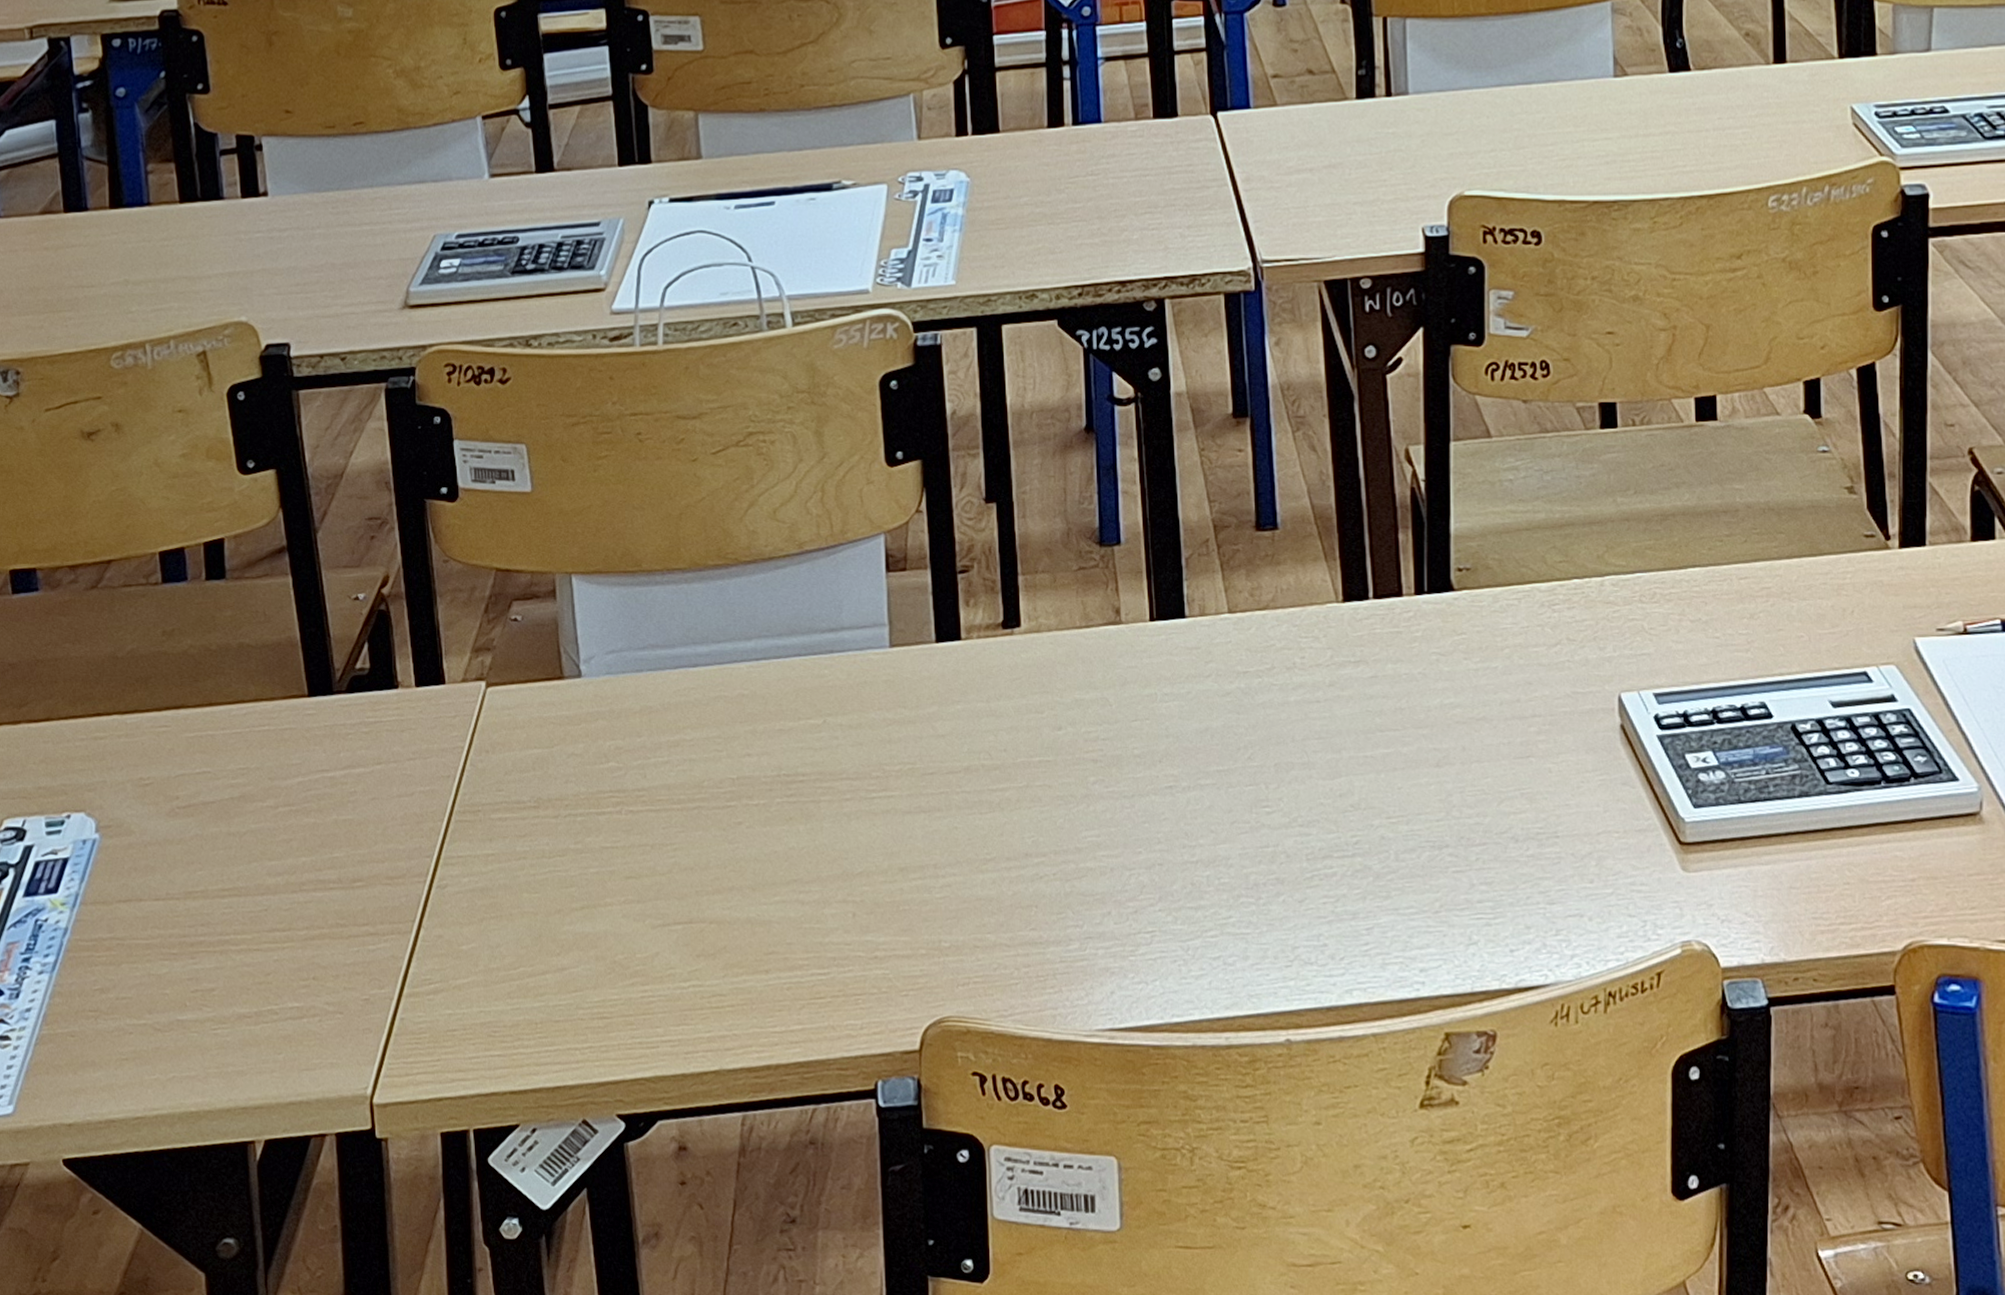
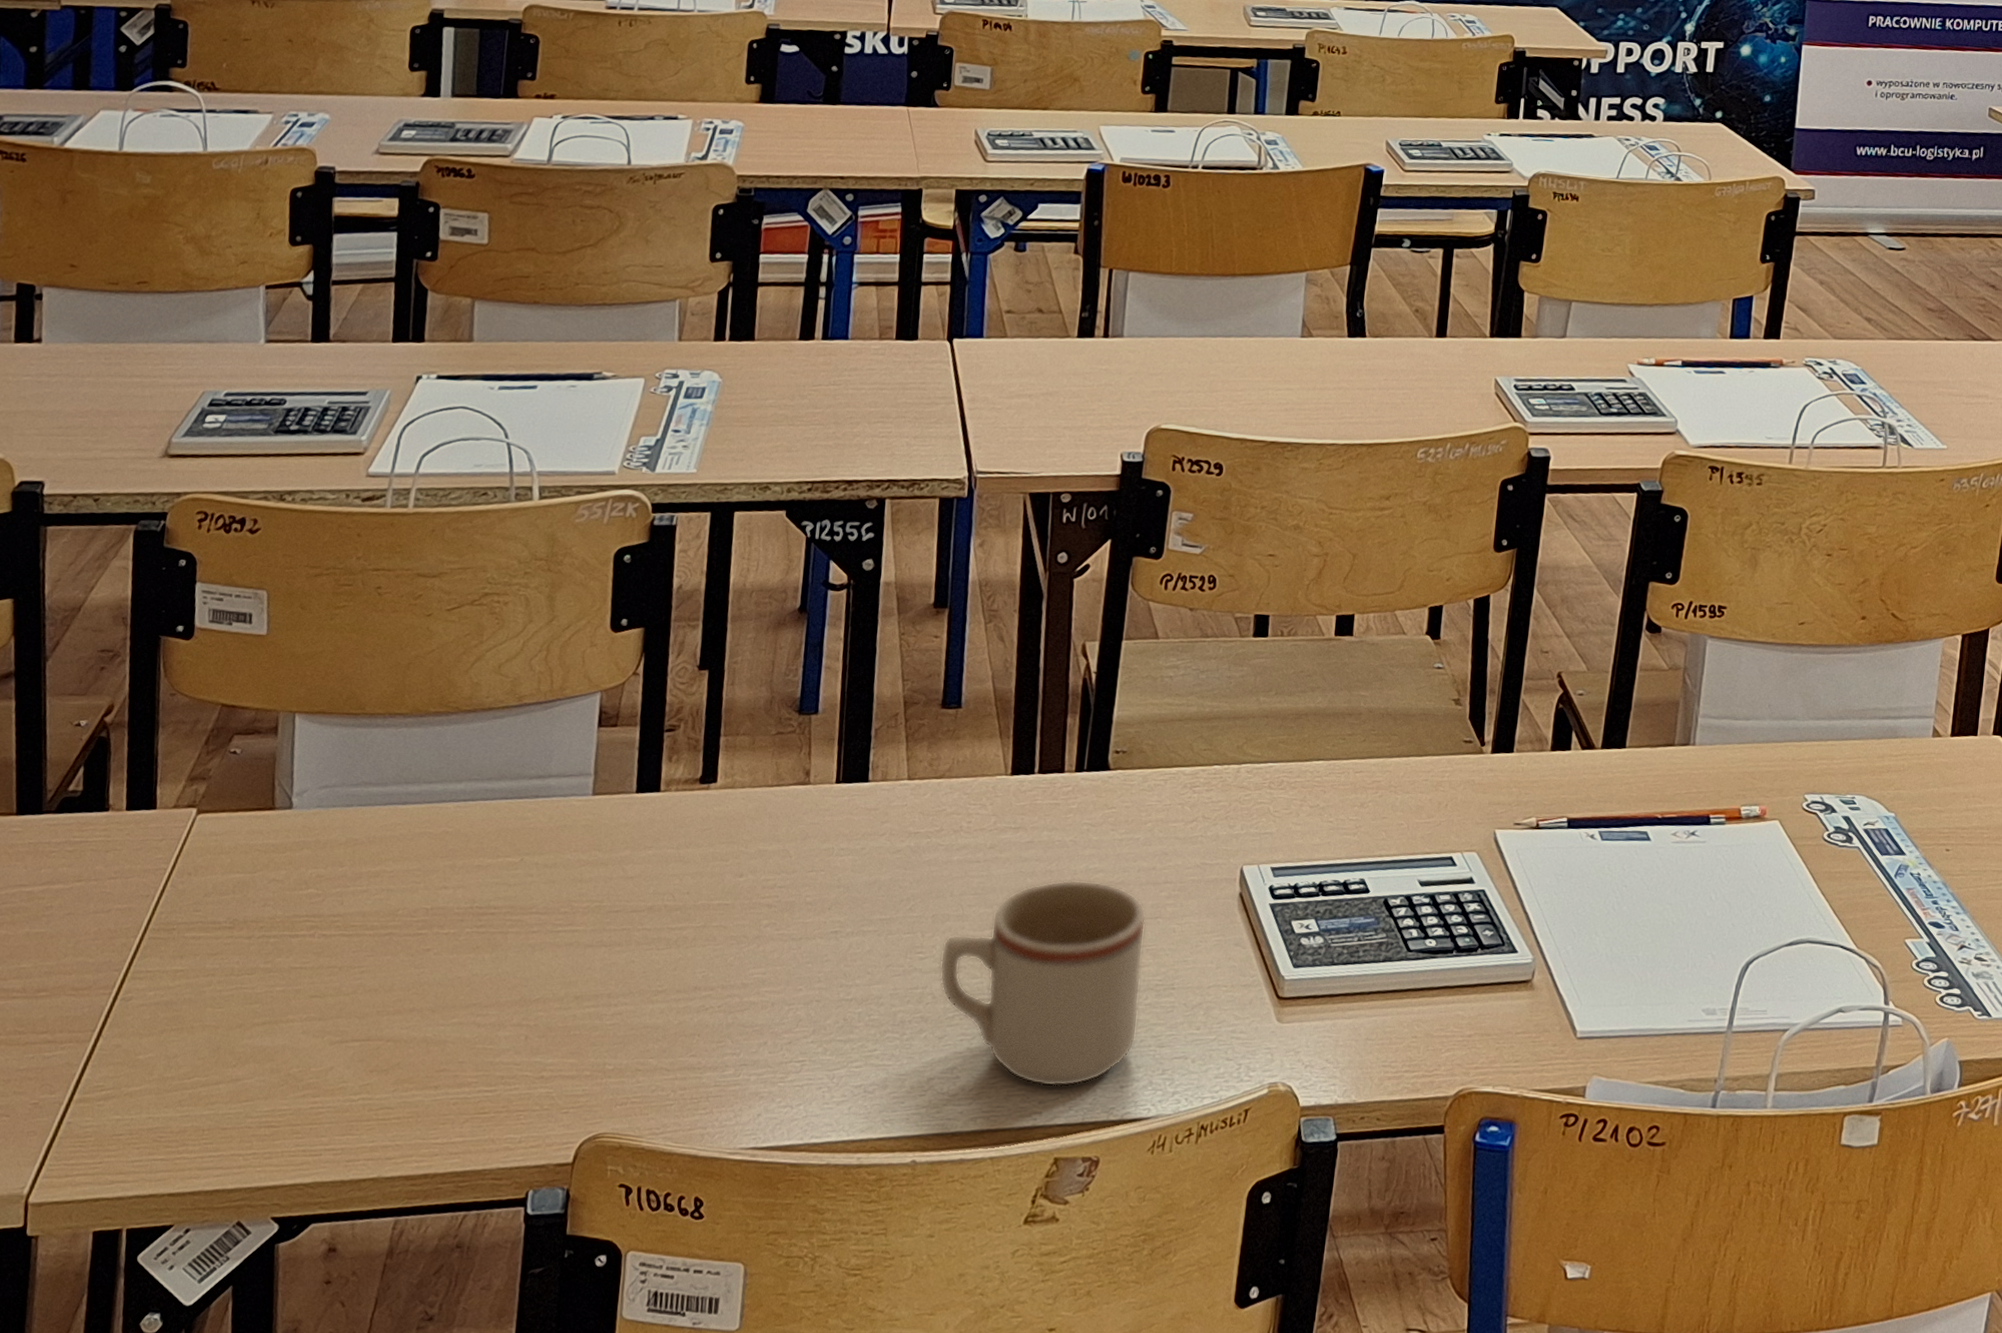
mug: none [1289,717,1522,953] -> present [939,879,1146,1087]

